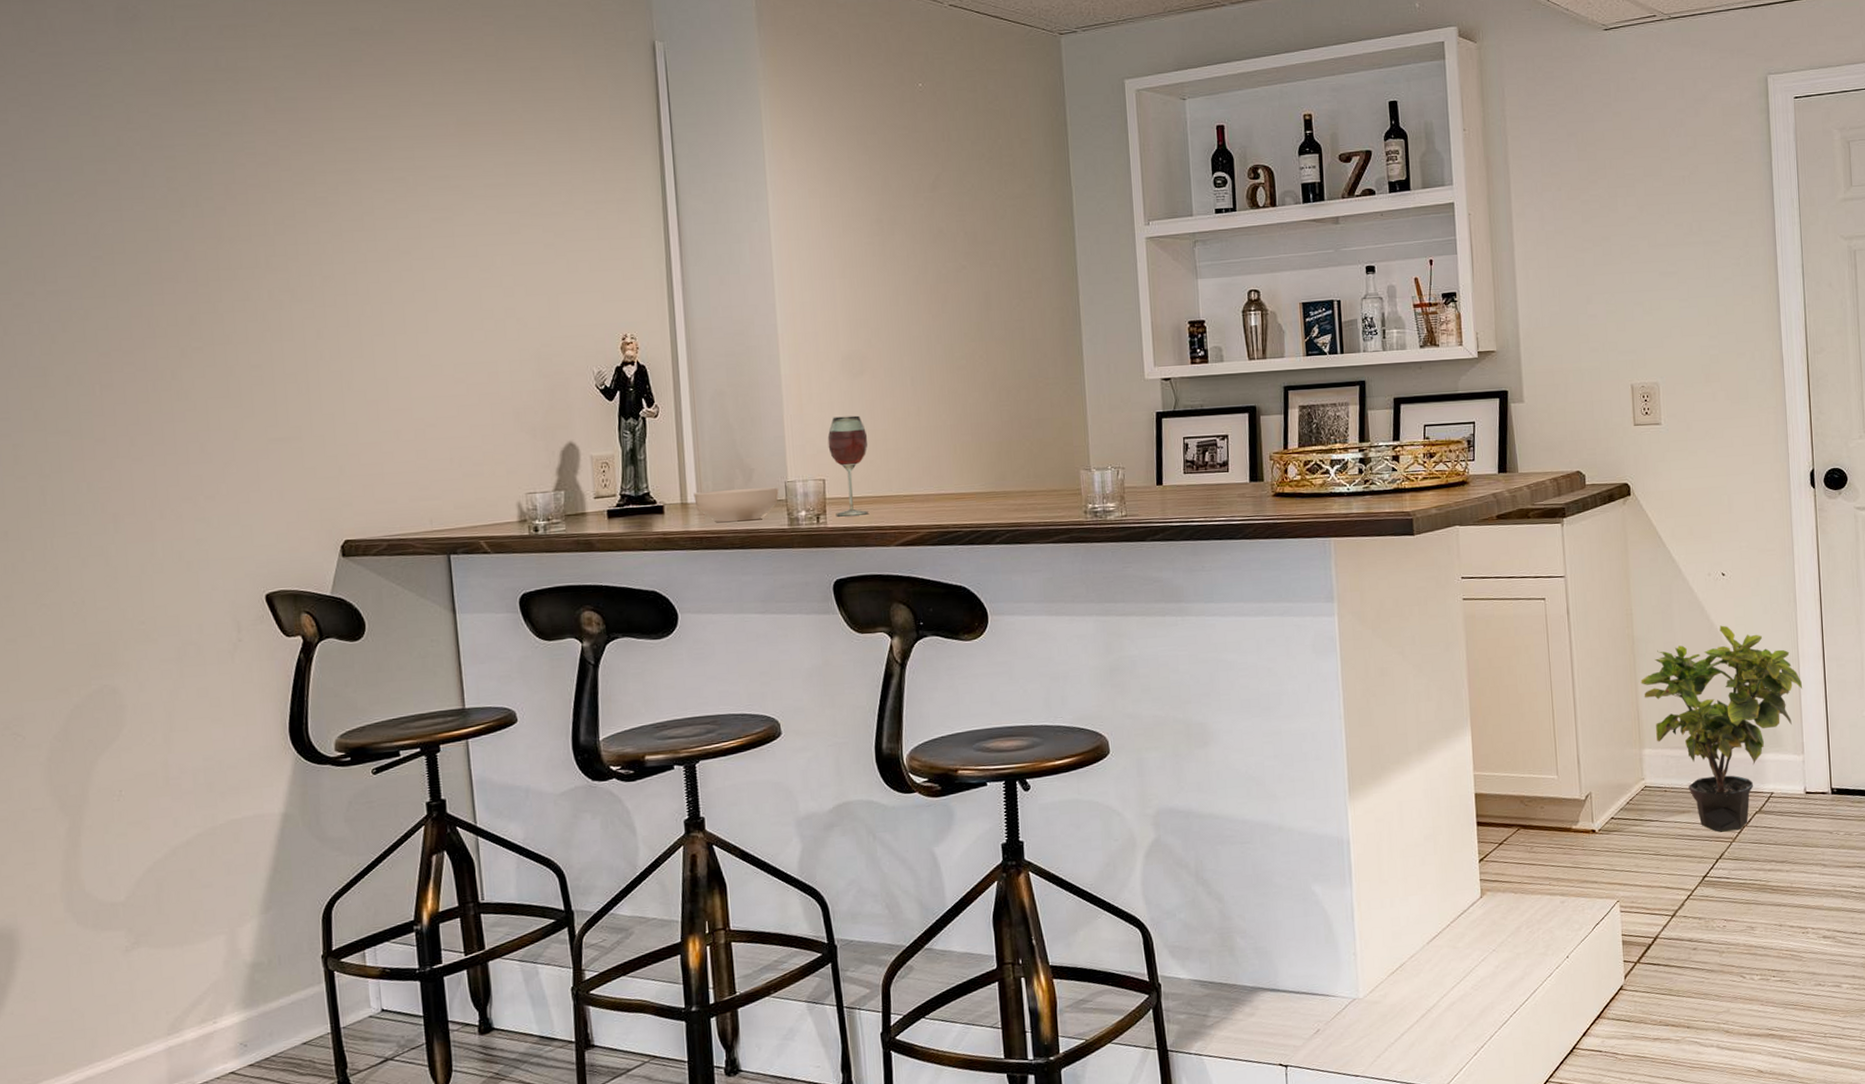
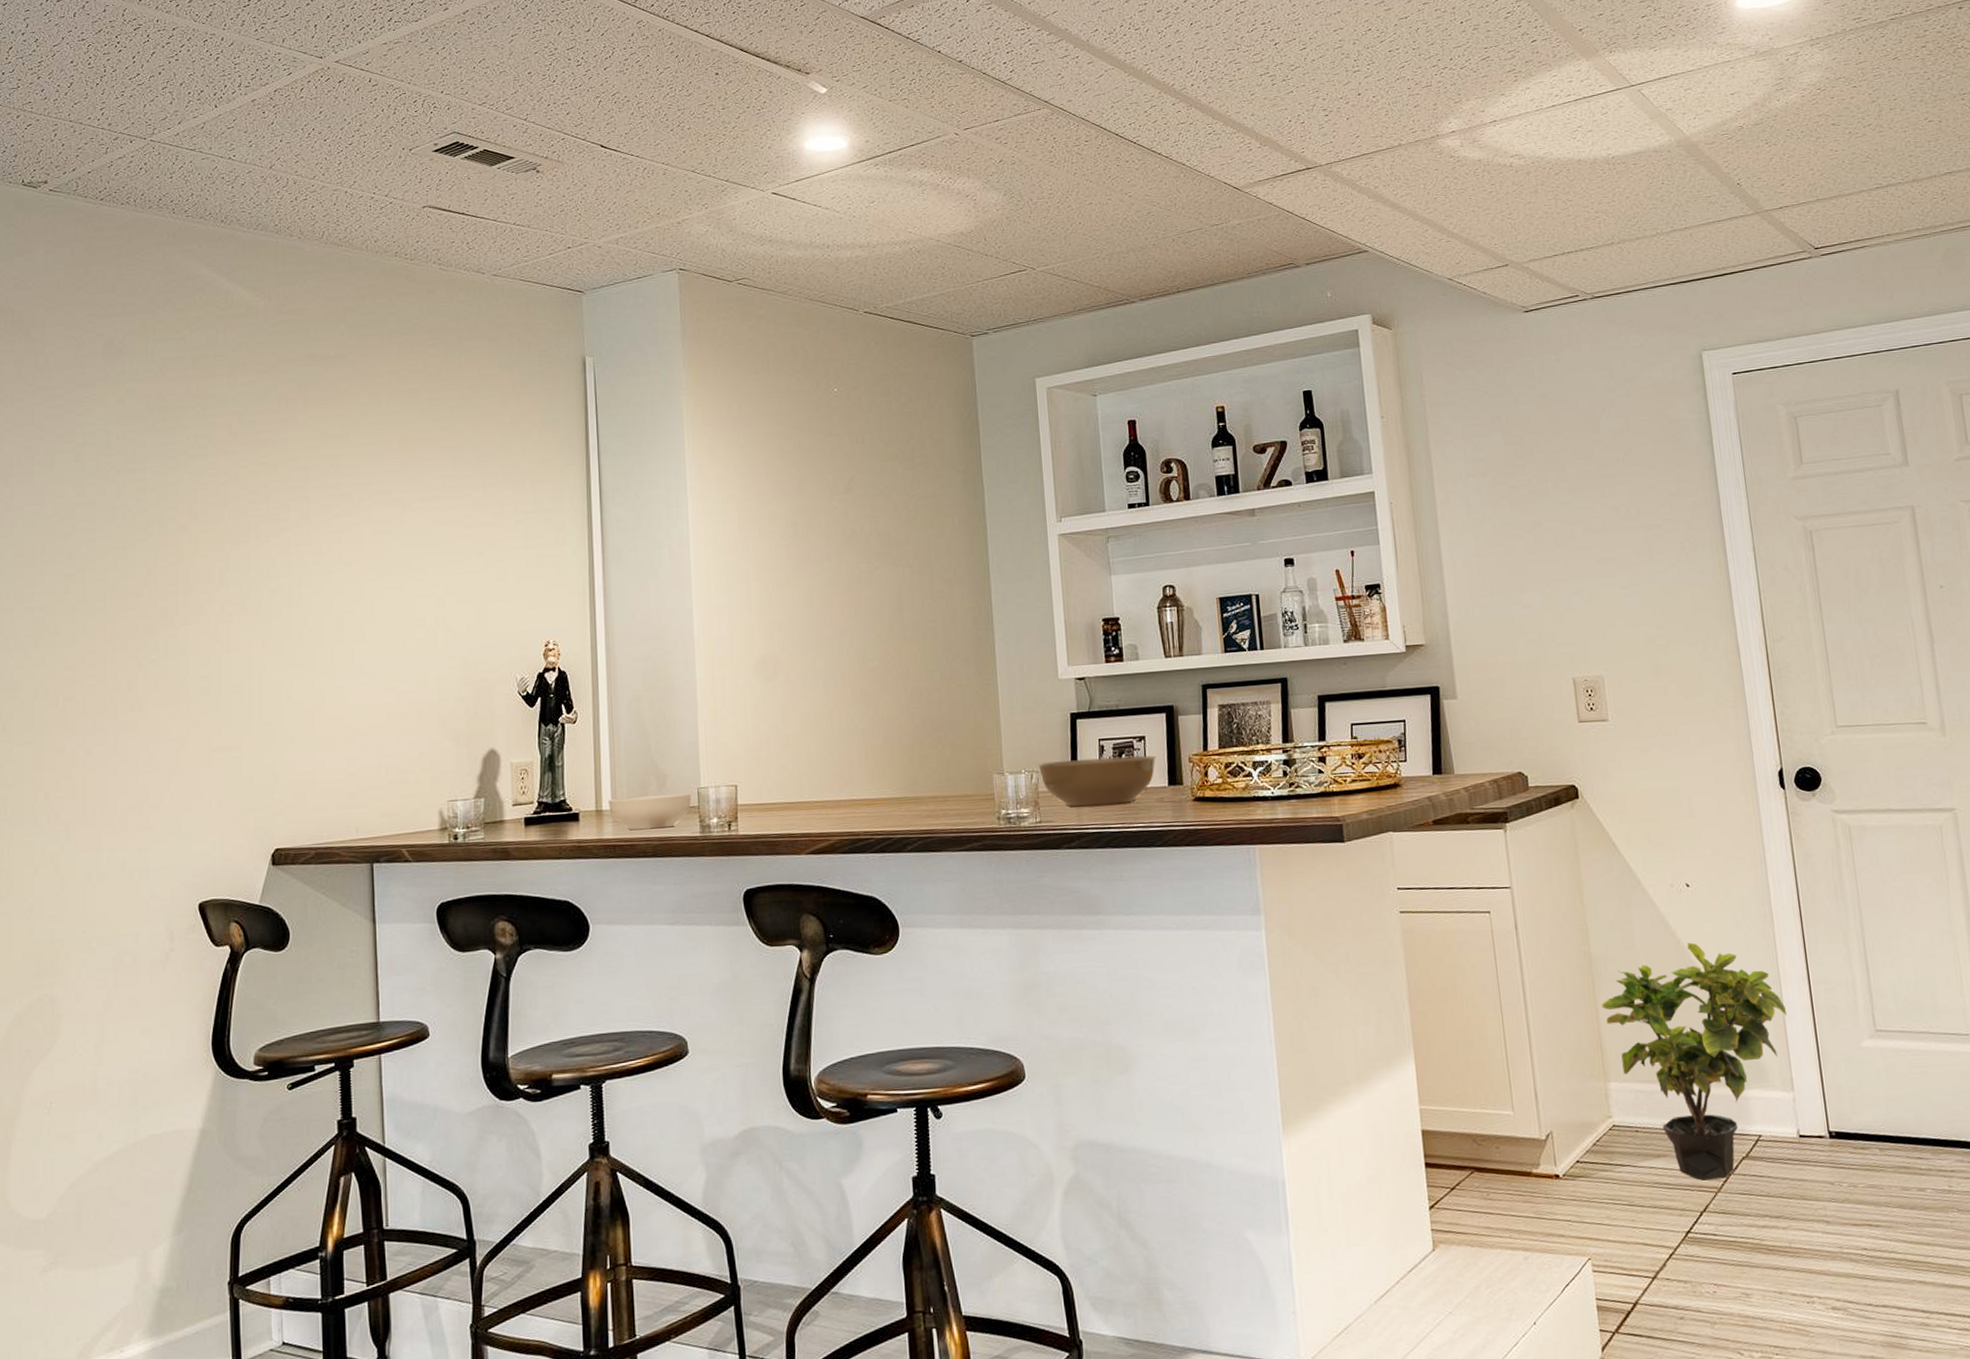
wineglass: present [827,415,868,517] -> none [740,719,781,824]
bowl: none [1124,453,1239,503] -> present [1038,755,1156,808]

